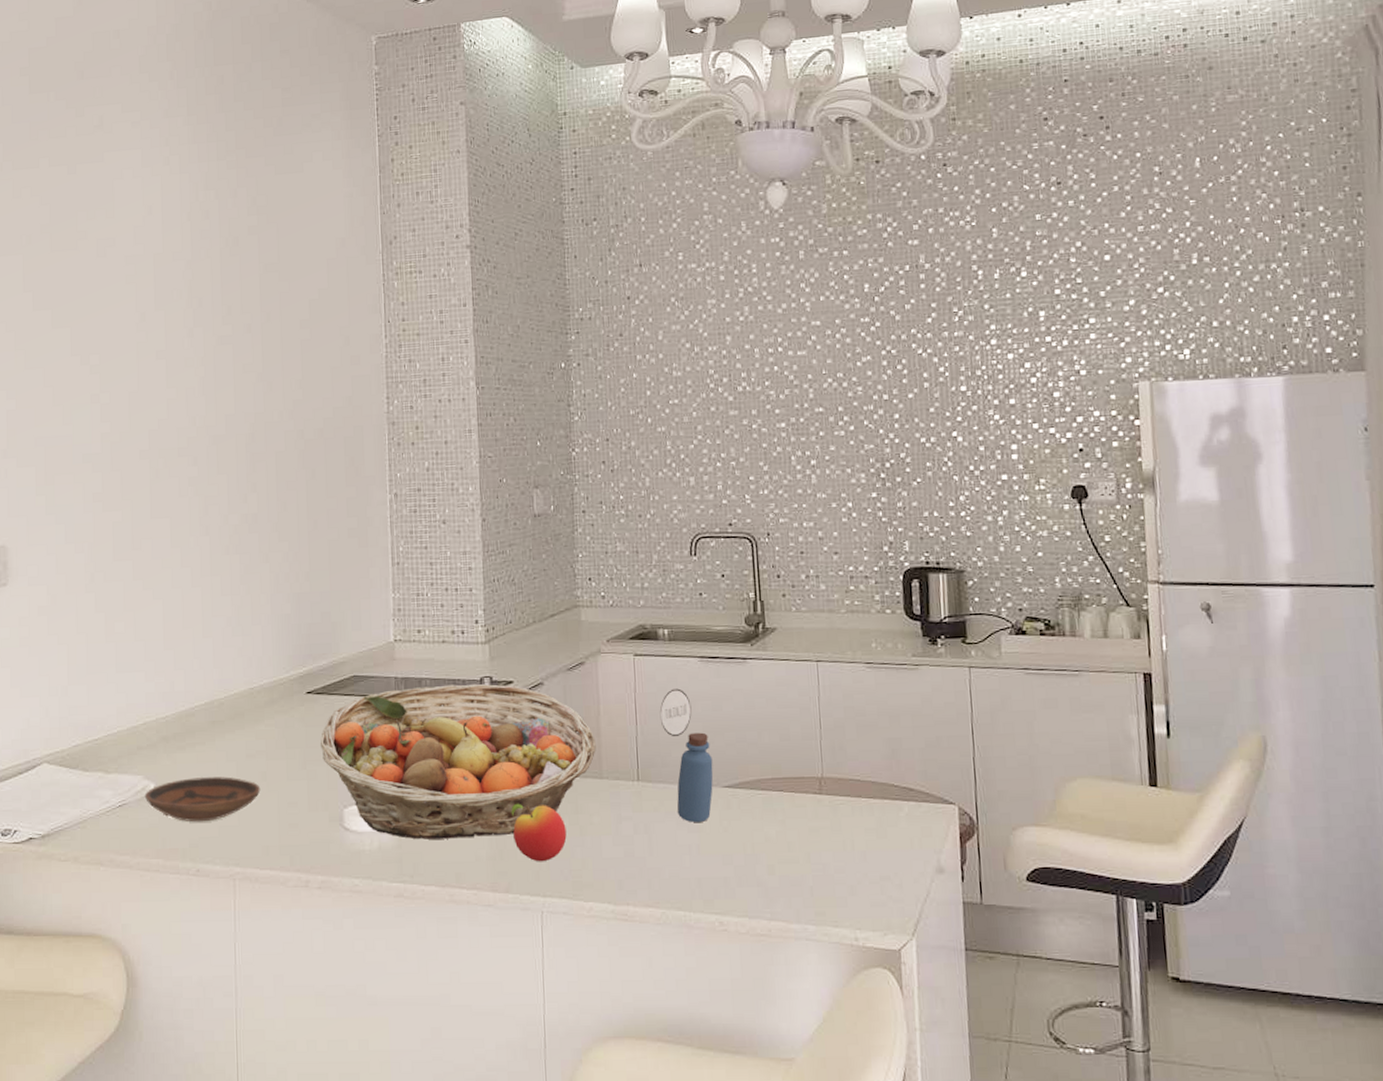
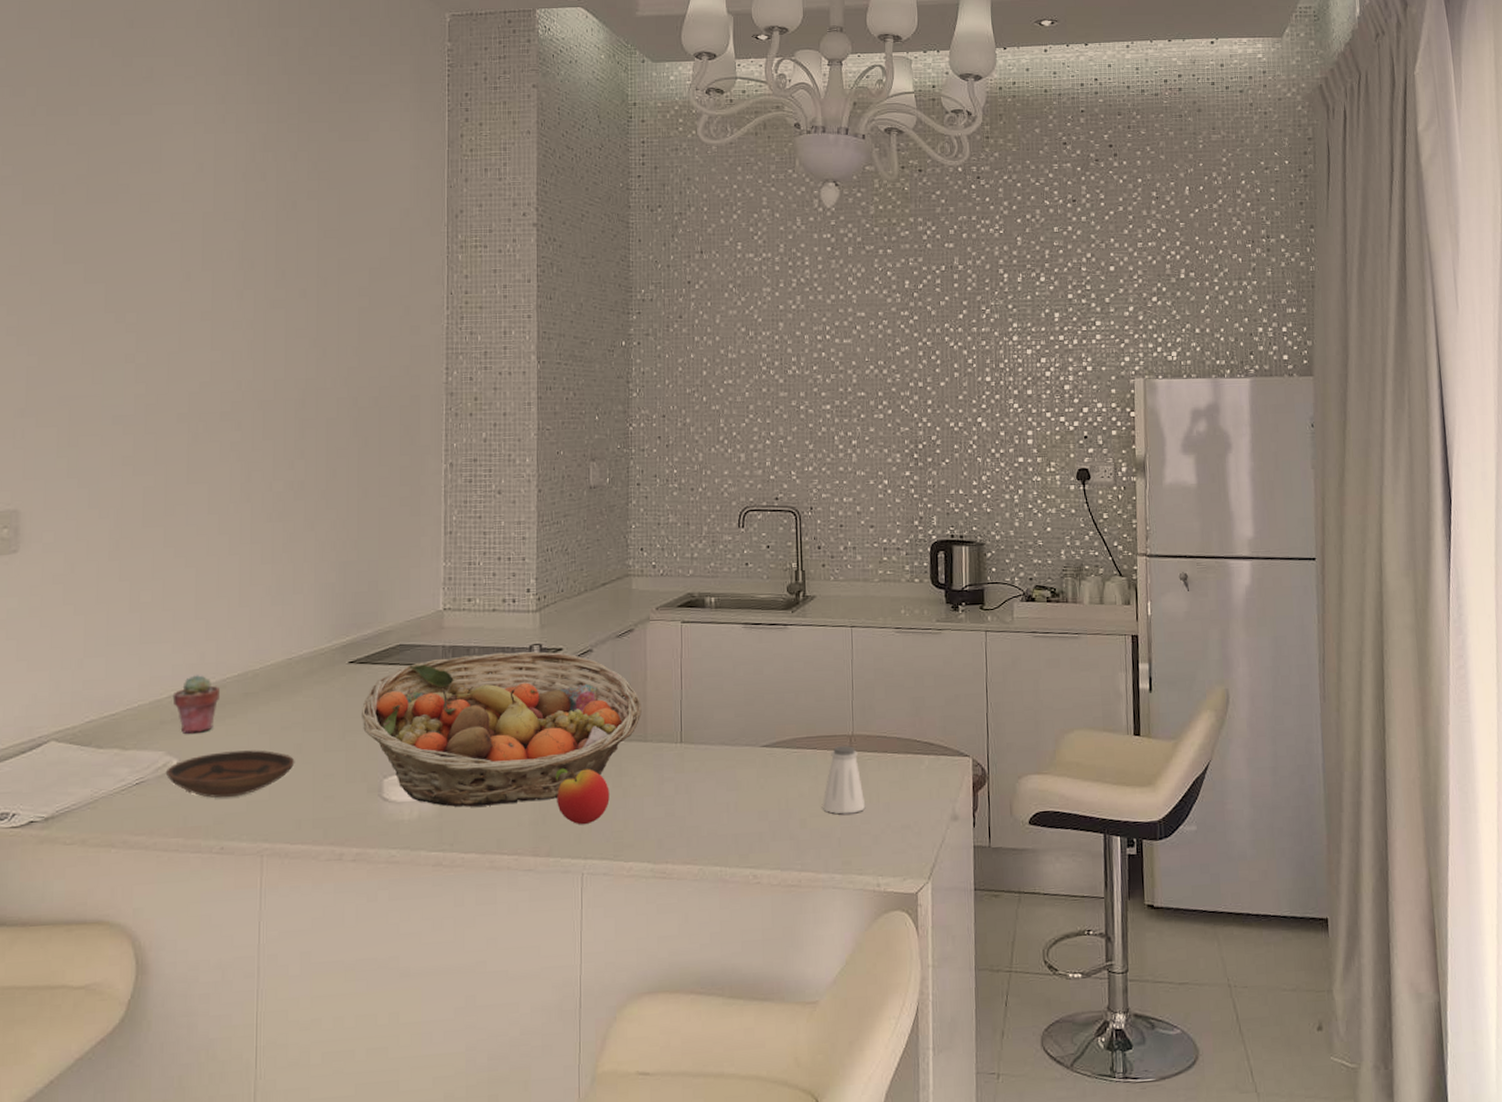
potted succulent: none [147,703,190,759] -> present [172,675,221,734]
water bottle: present [659,688,713,823] -> none [704,653,753,782]
saltshaker: none [791,789,840,862] -> present [821,746,866,814]

